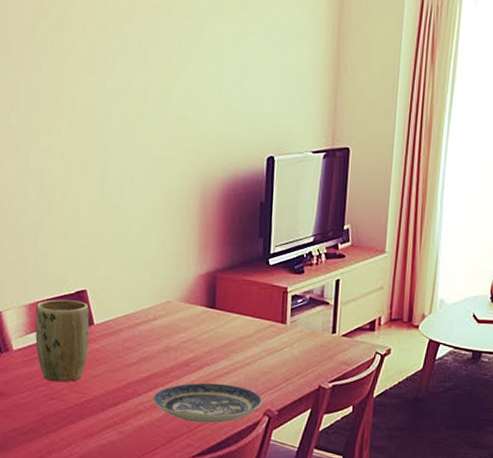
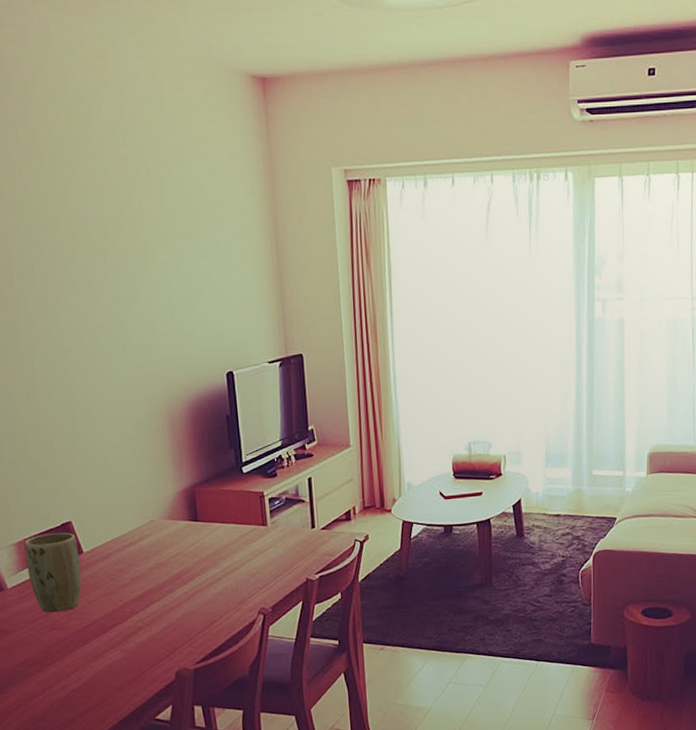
plate: present [153,383,262,424] -> none [151,590,255,631]

